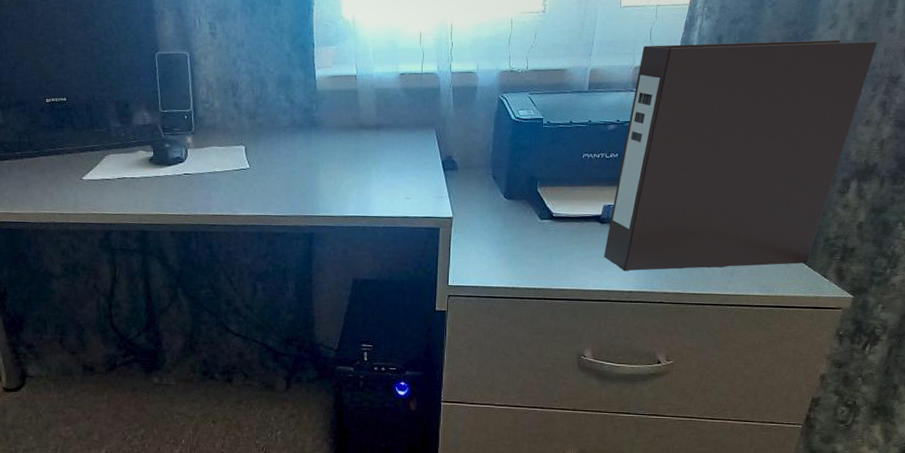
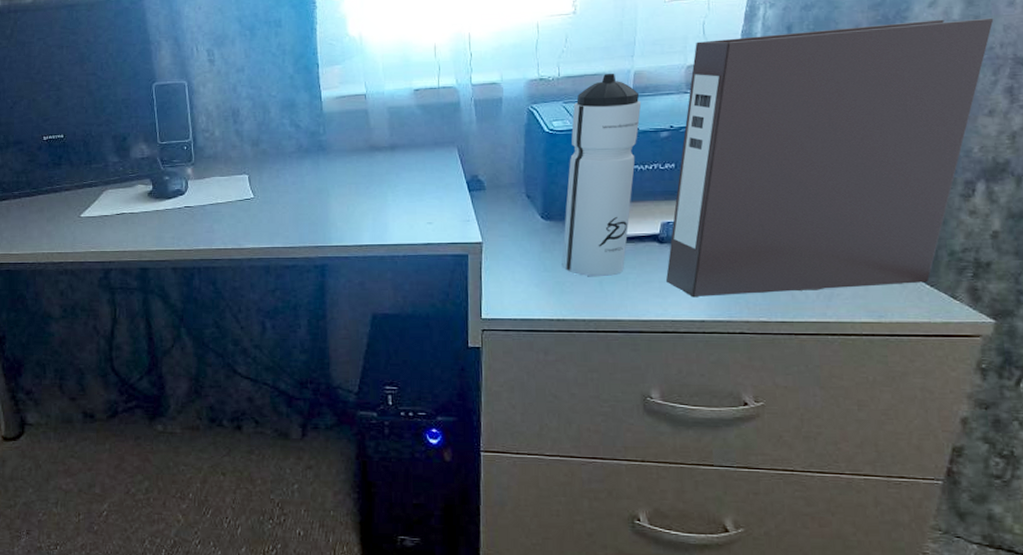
water bottle: none [519,69,595,252] -> present [561,73,642,277]

